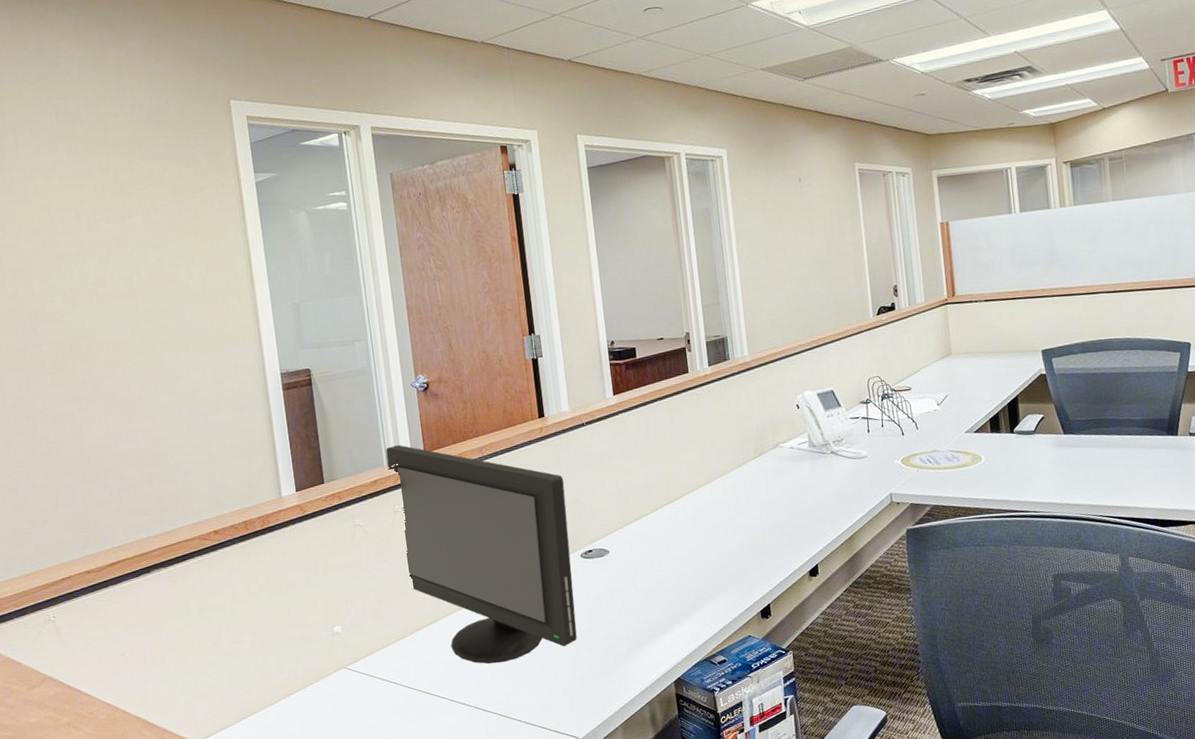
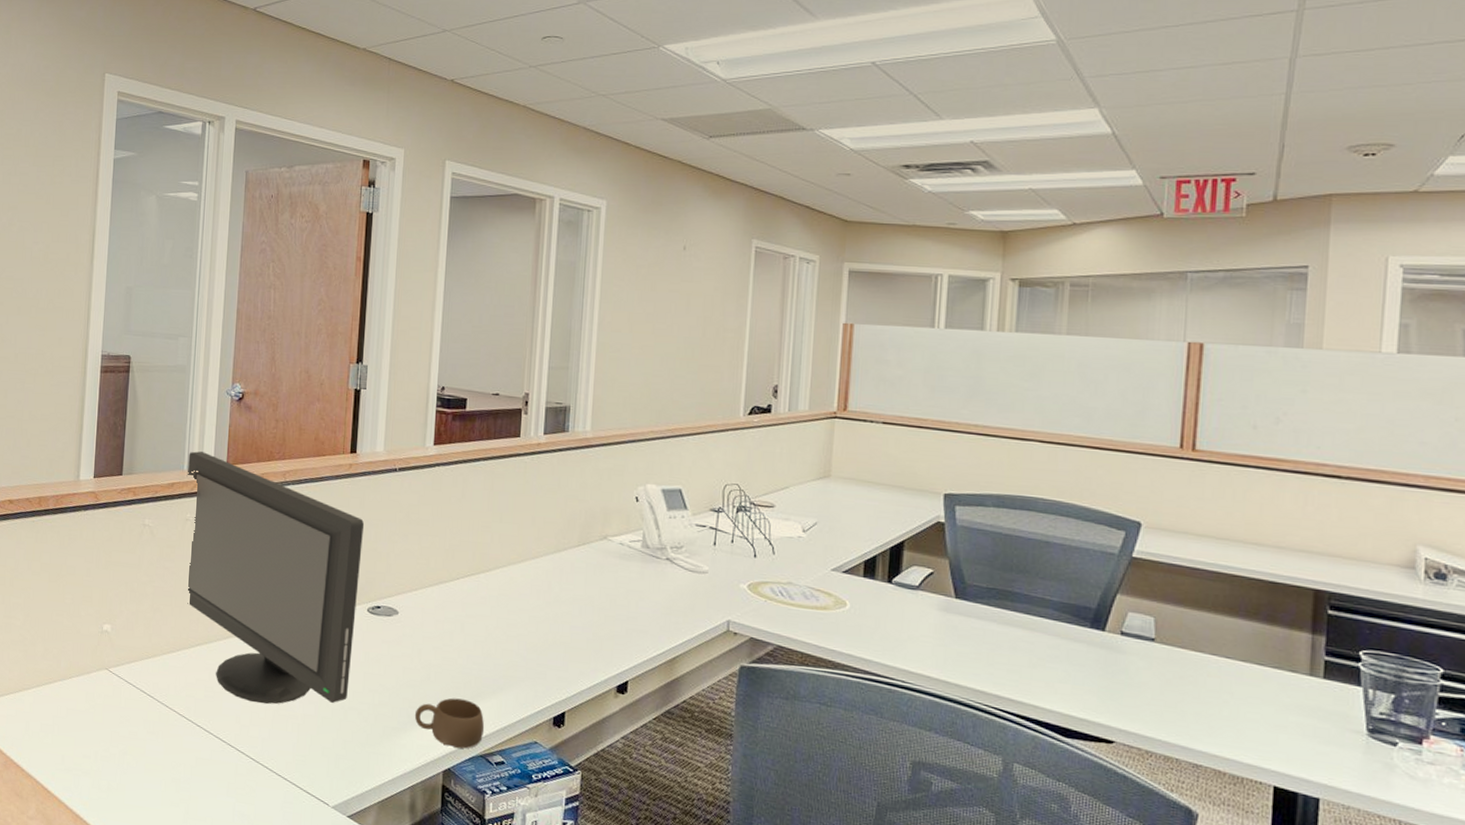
cup: none [640,614,704,659] -> present [414,698,485,749]

